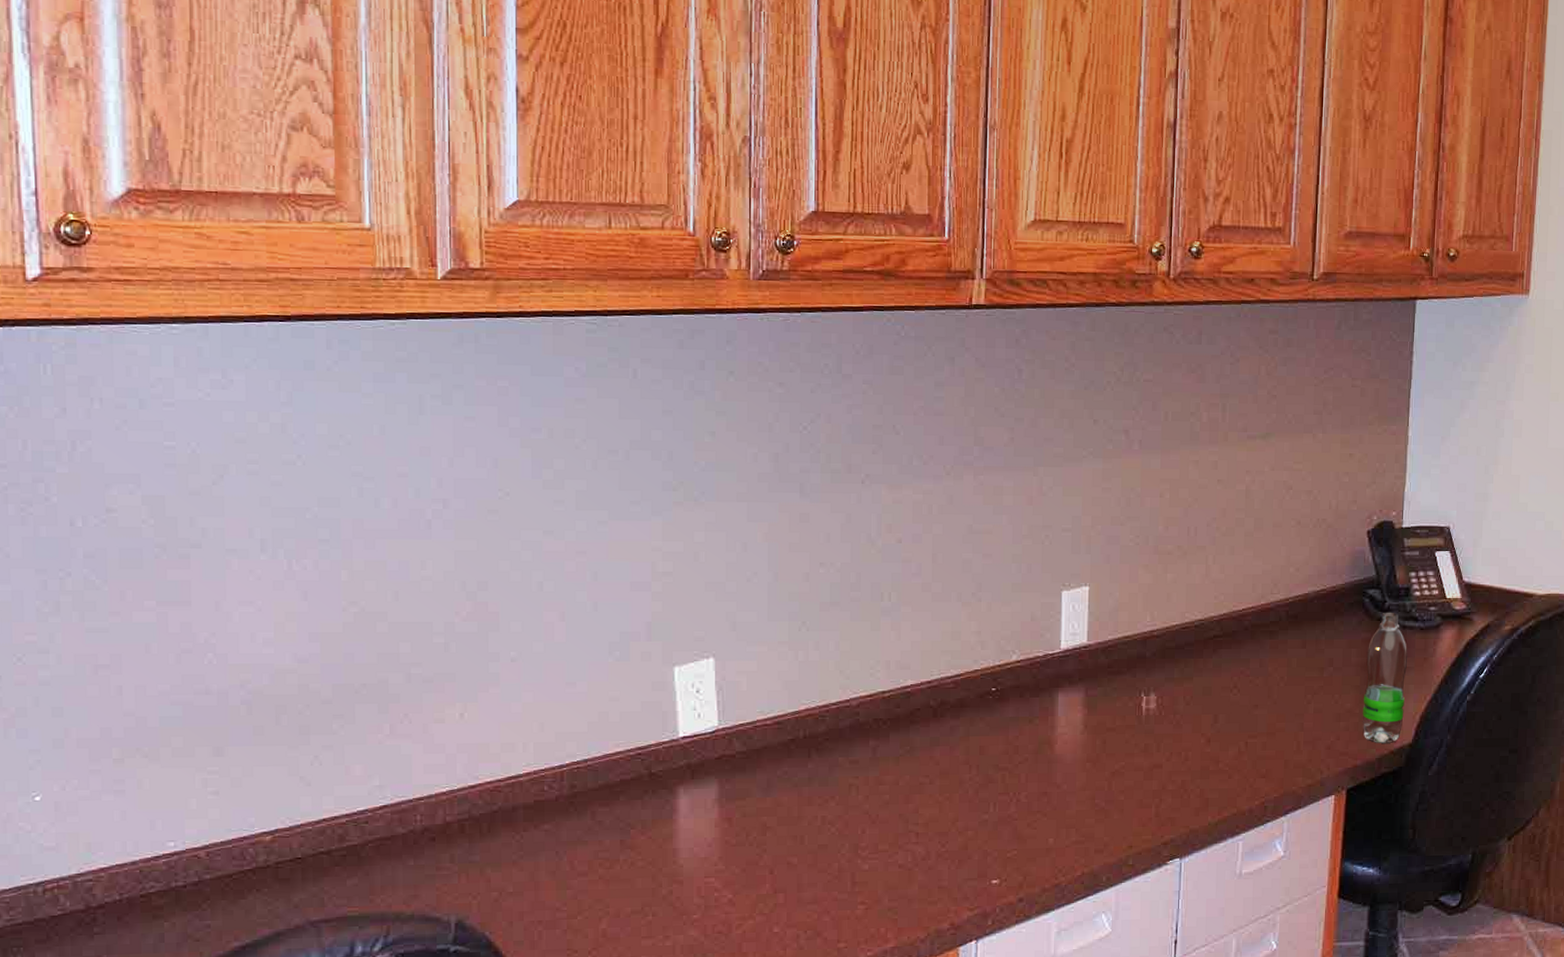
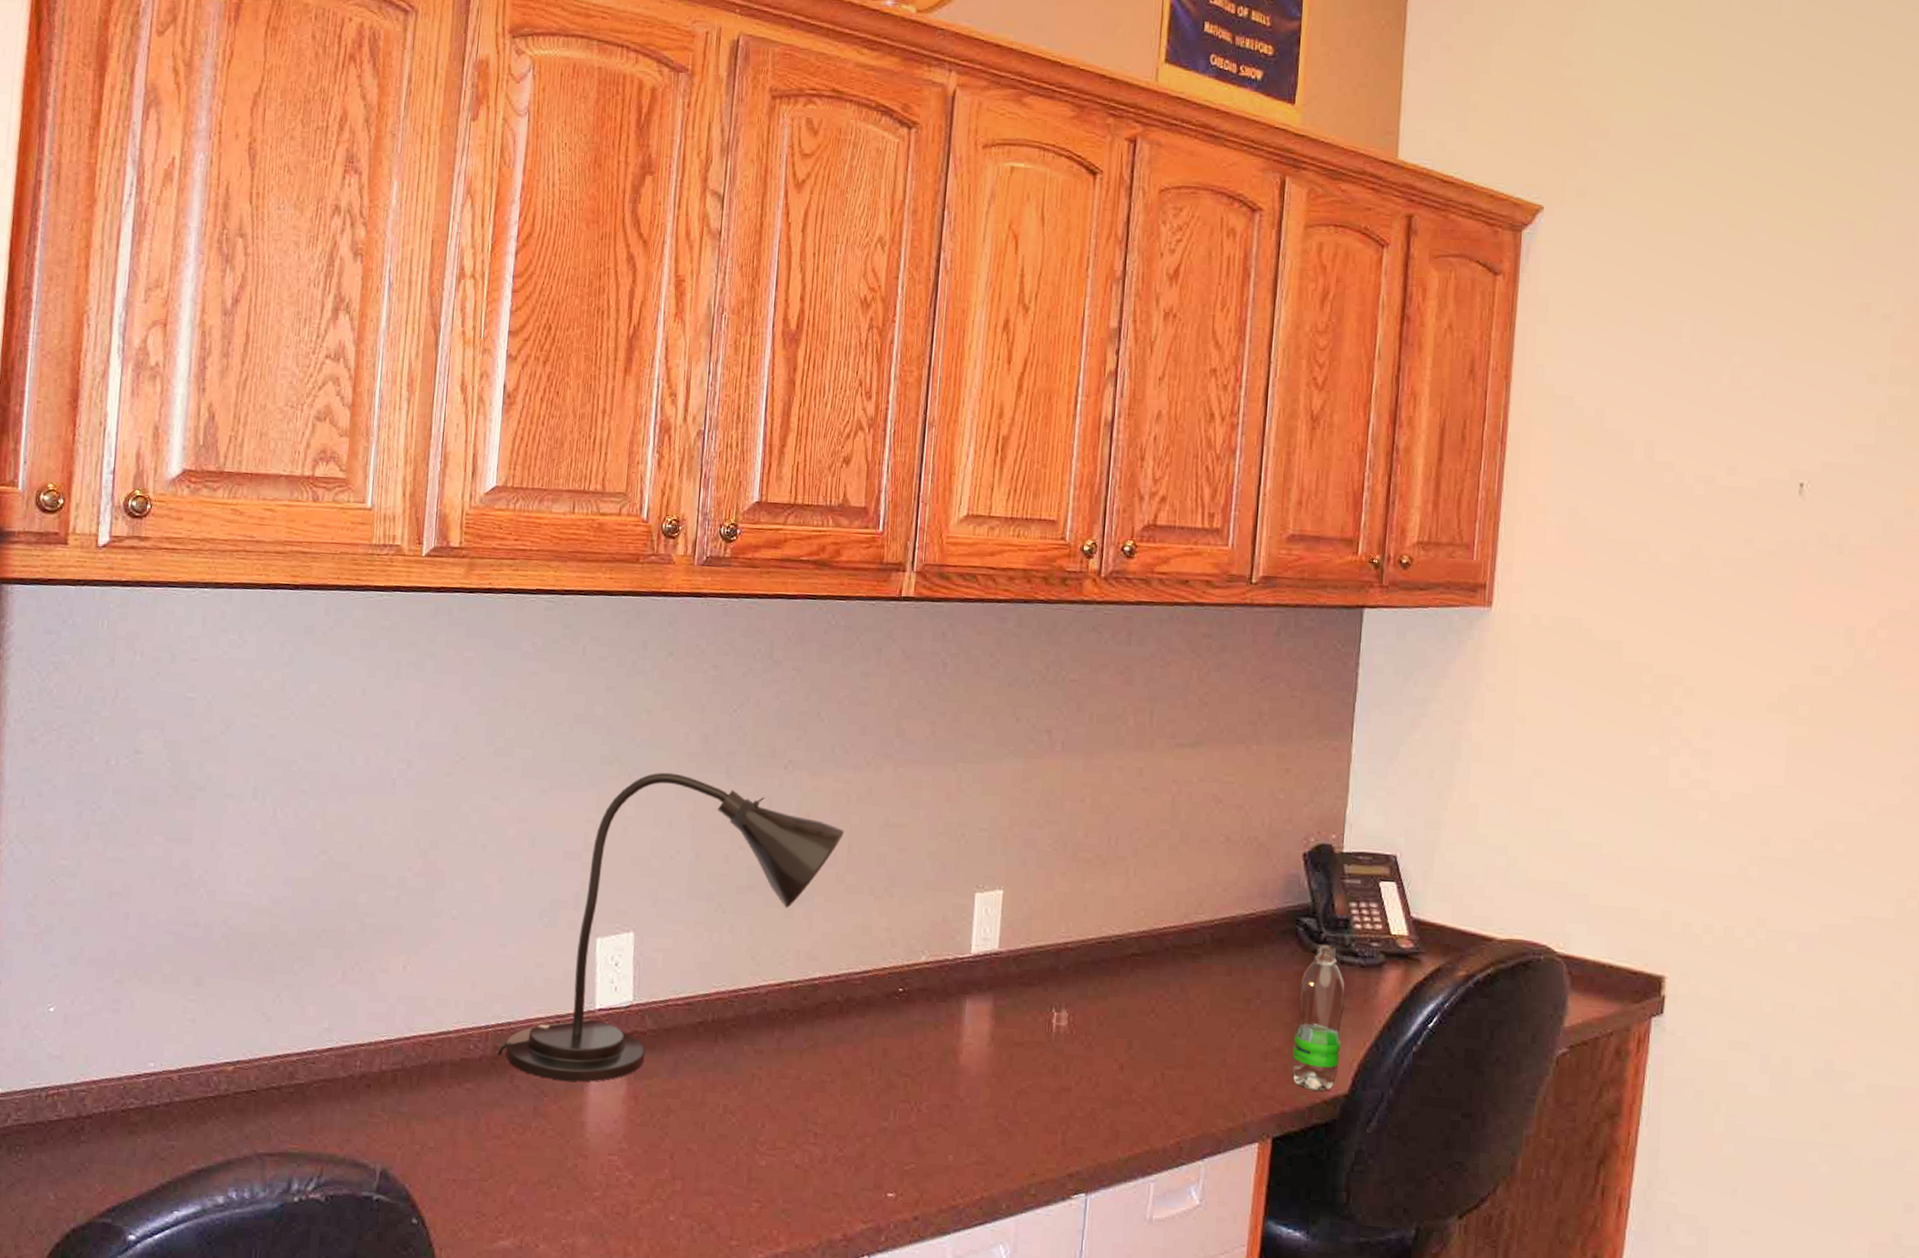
desk lamp: none [576,495,927,811] -> present [498,772,844,1082]

